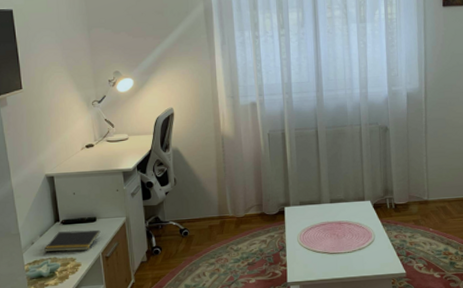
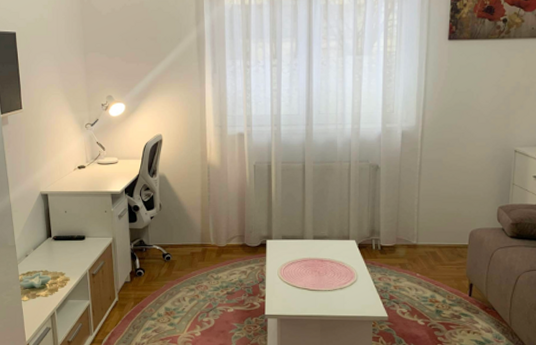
notepad: present [44,229,101,253] -> none [37,247,89,266]

